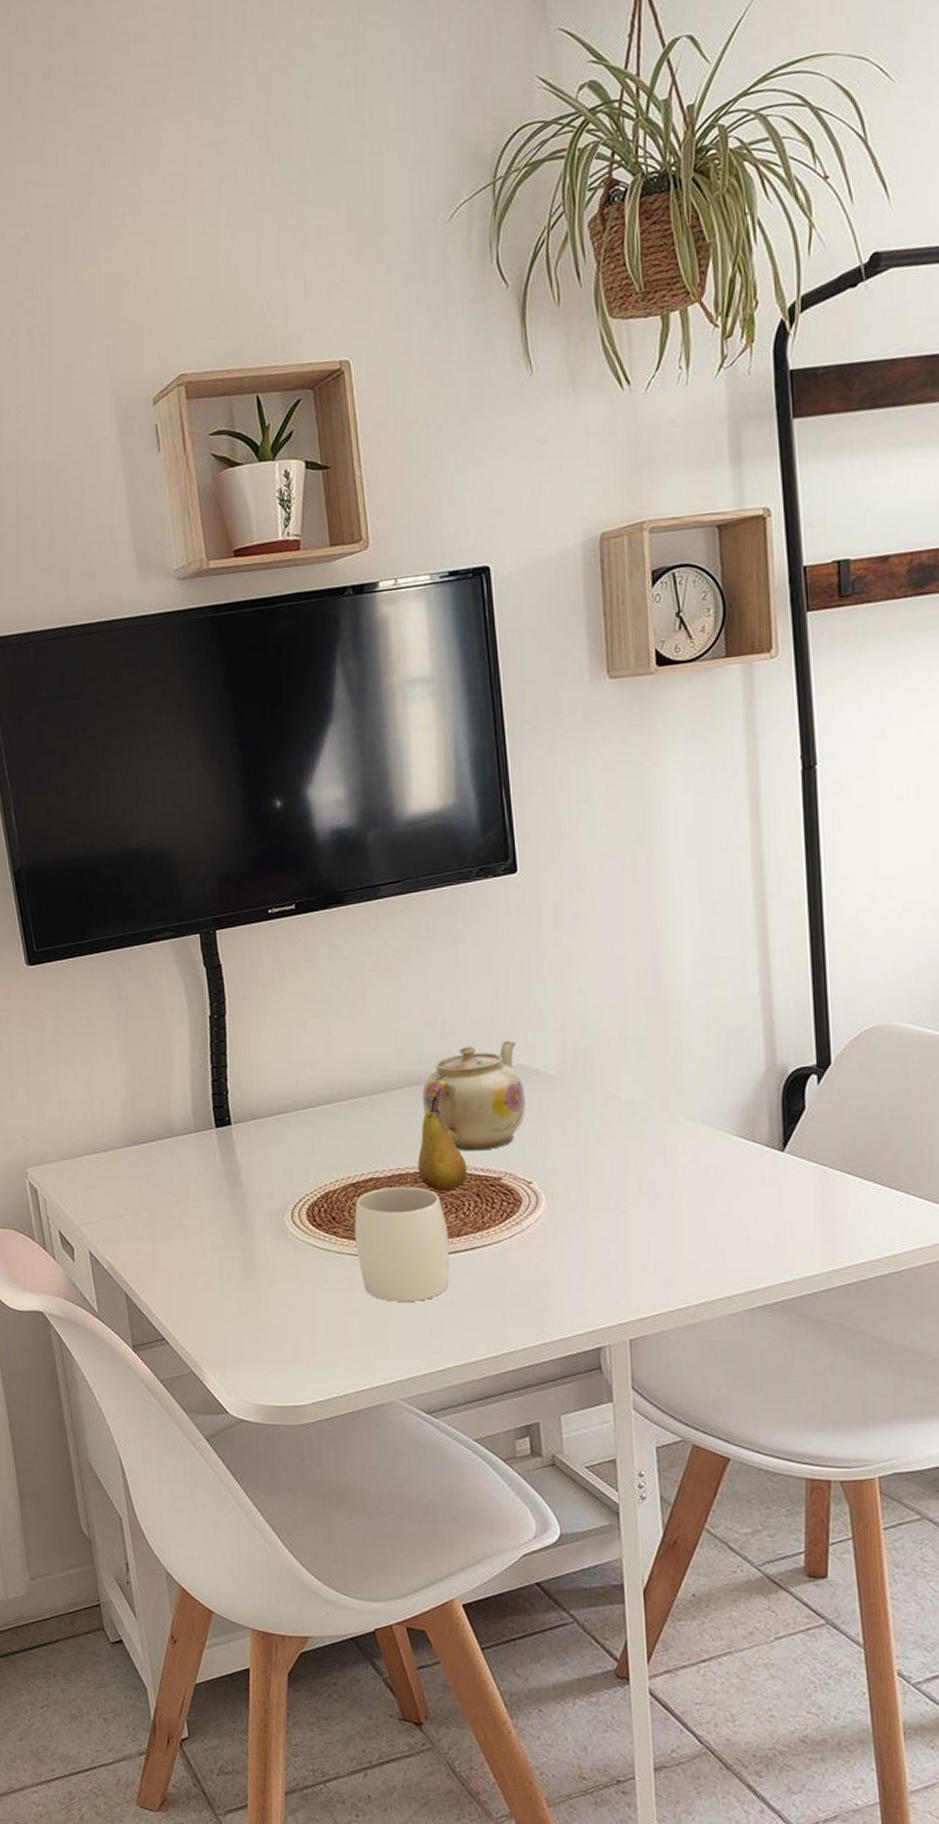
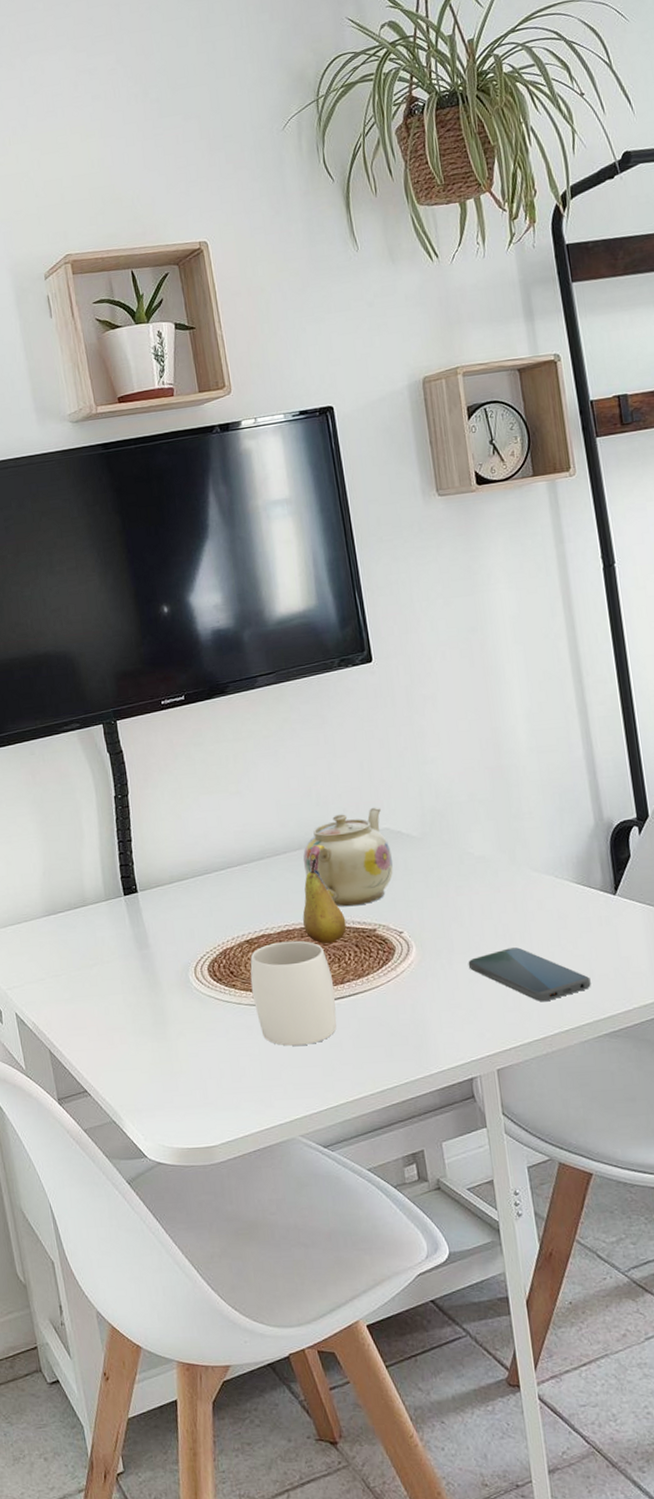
smartphone: none [605,1206,746,1268] -> present [468,947,591,1002]

